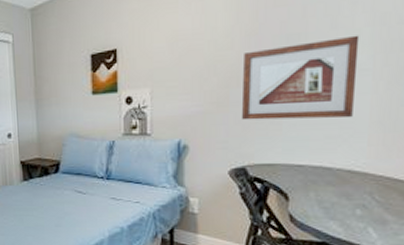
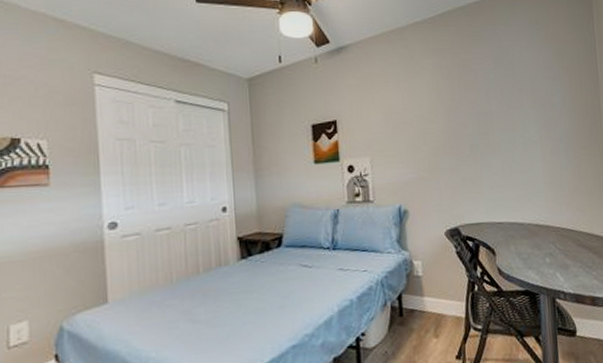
picture frame: present [242,35,360,120] -> none [447,114,532,185]

